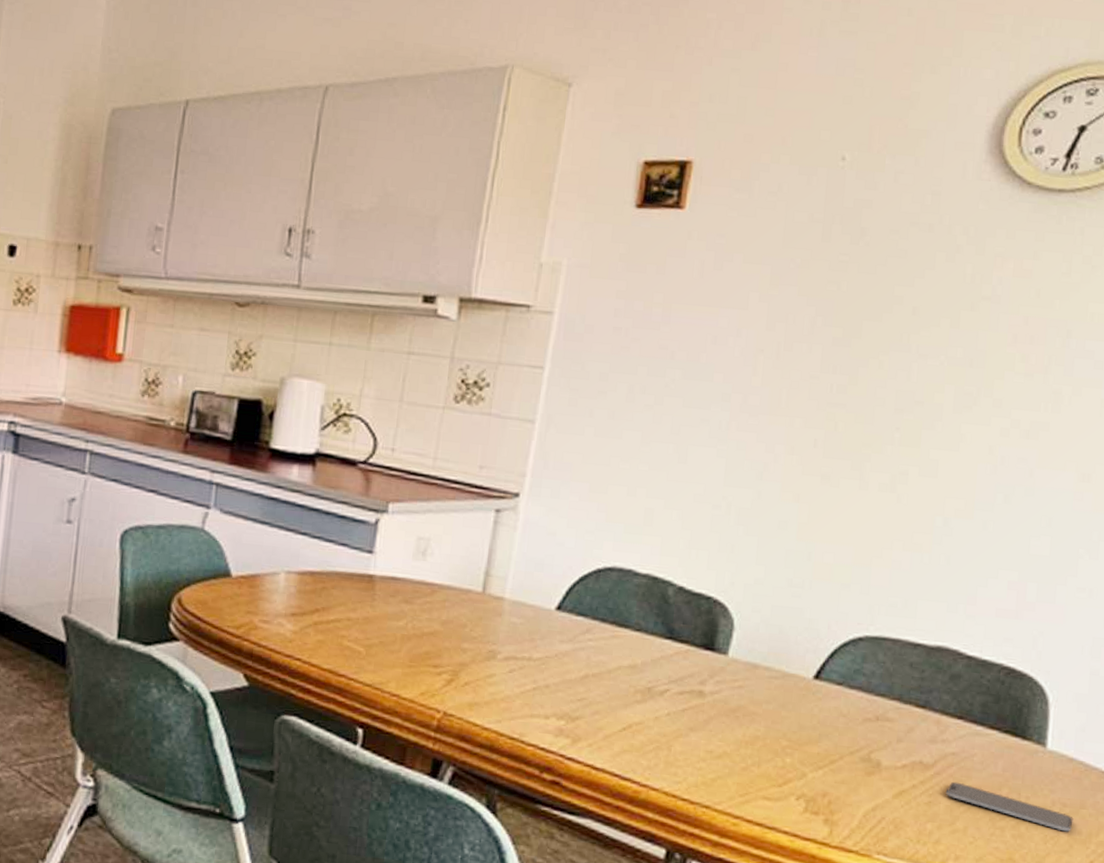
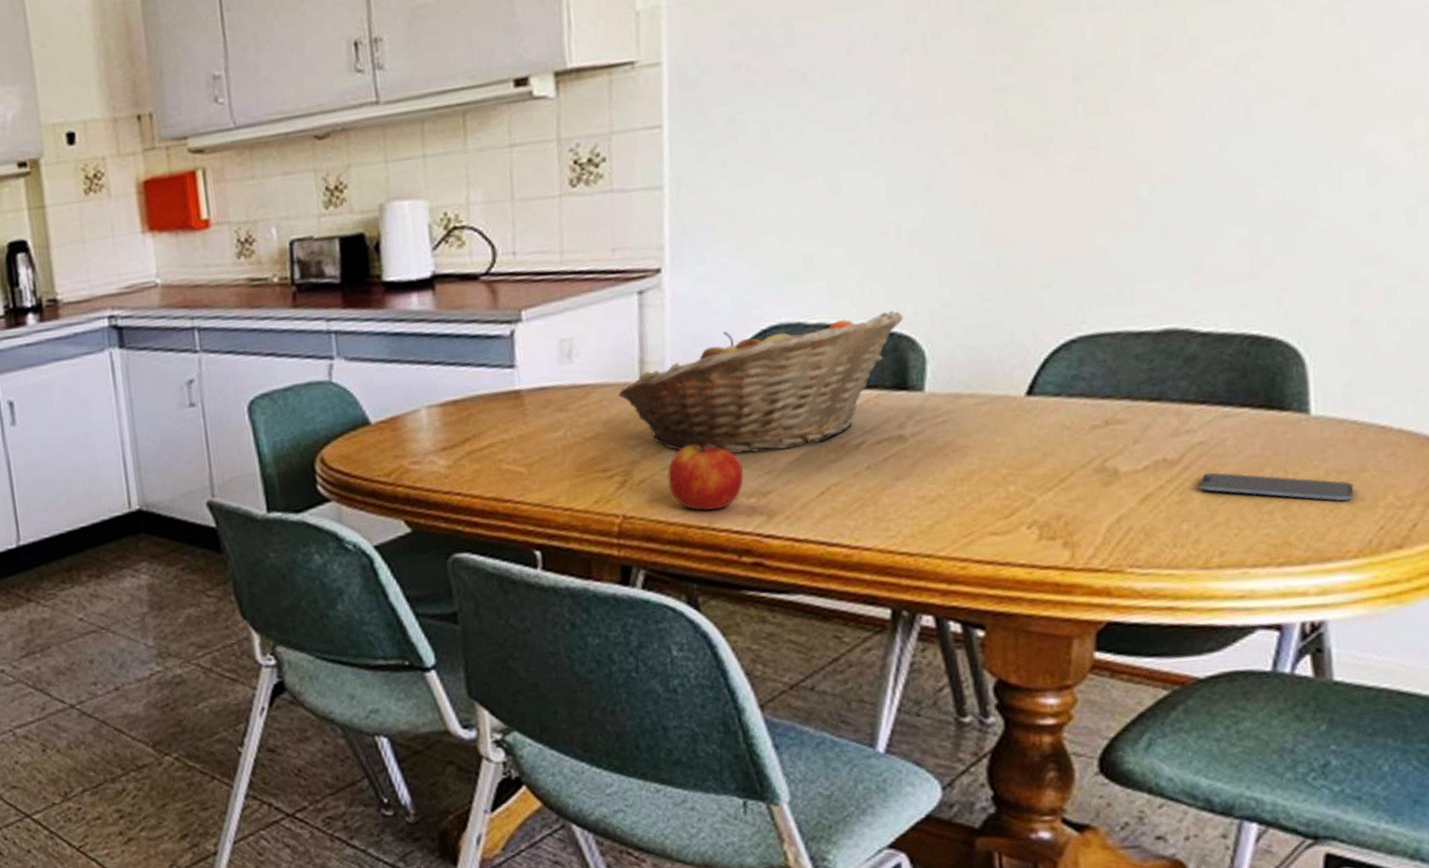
fruit basket: none [460,562,721,682] -> present [618,310,904,454]
apple: none [490,657,558,724] -> present [667,440,743,511]

